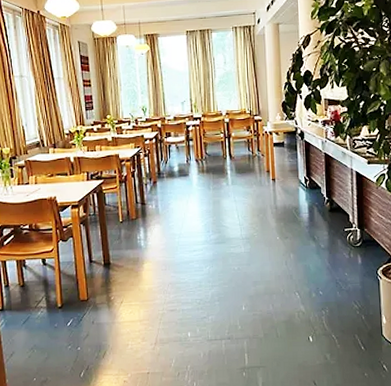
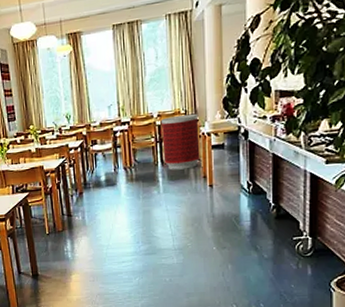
trash can: none [230,114,264,164] -> present [162,113,200,170]

